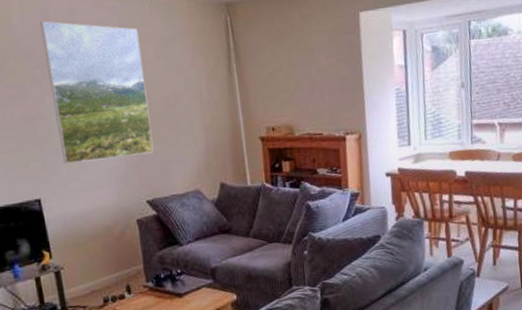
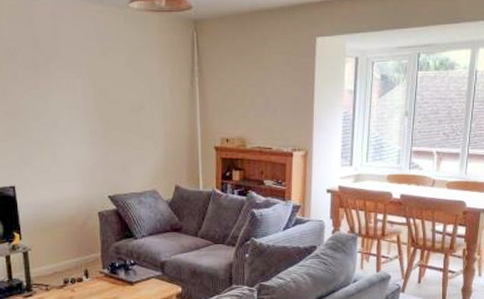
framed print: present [40,20,154,164] -> none [25,24,118,156]

